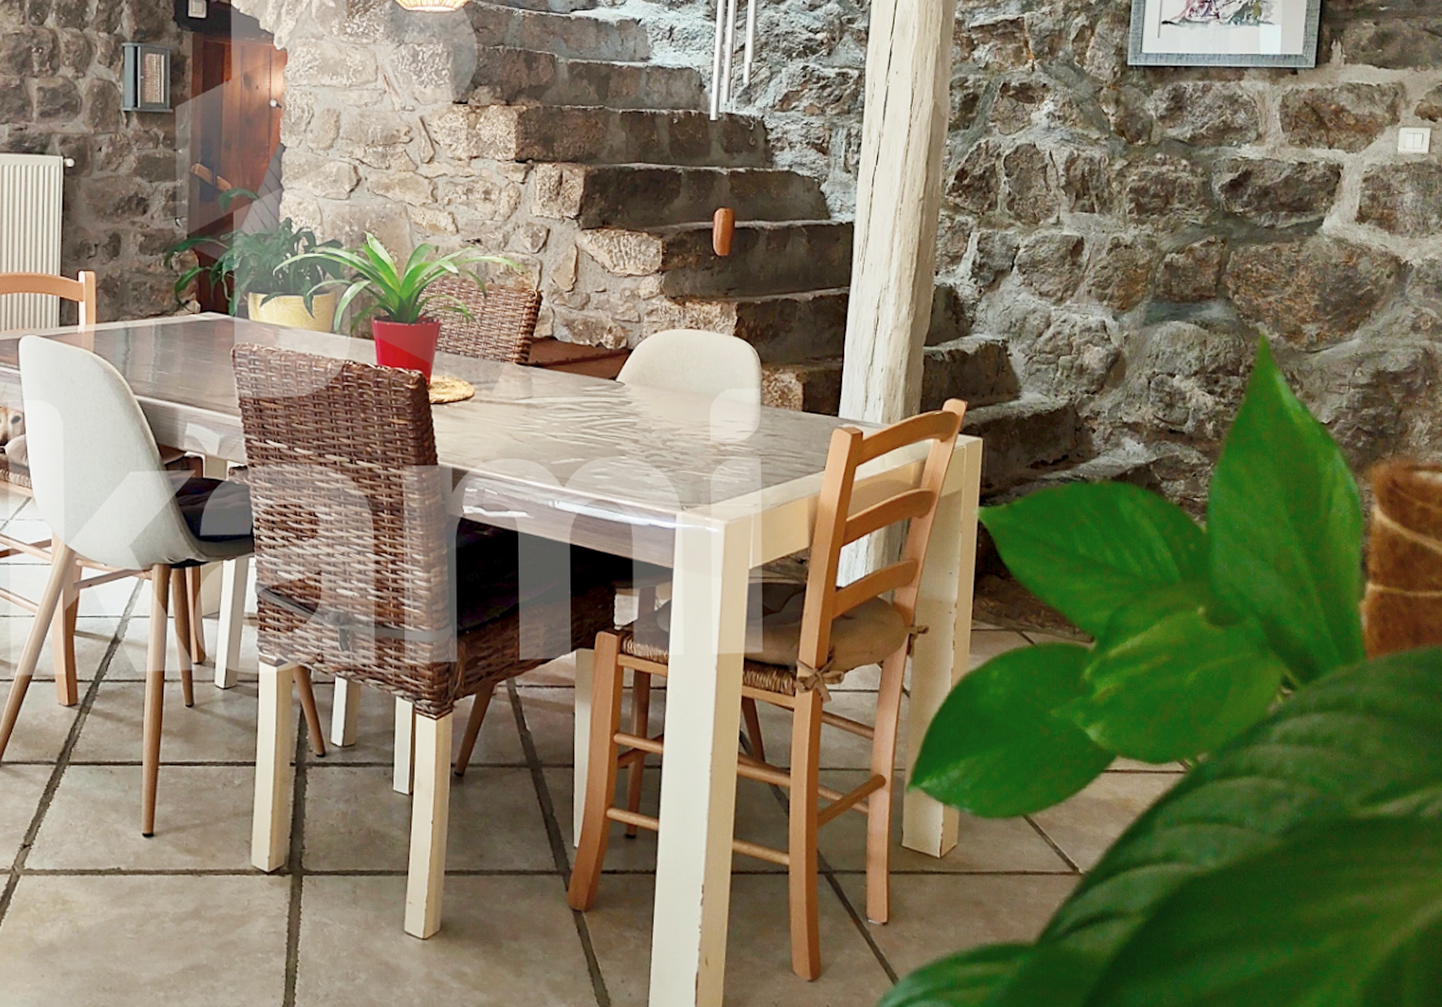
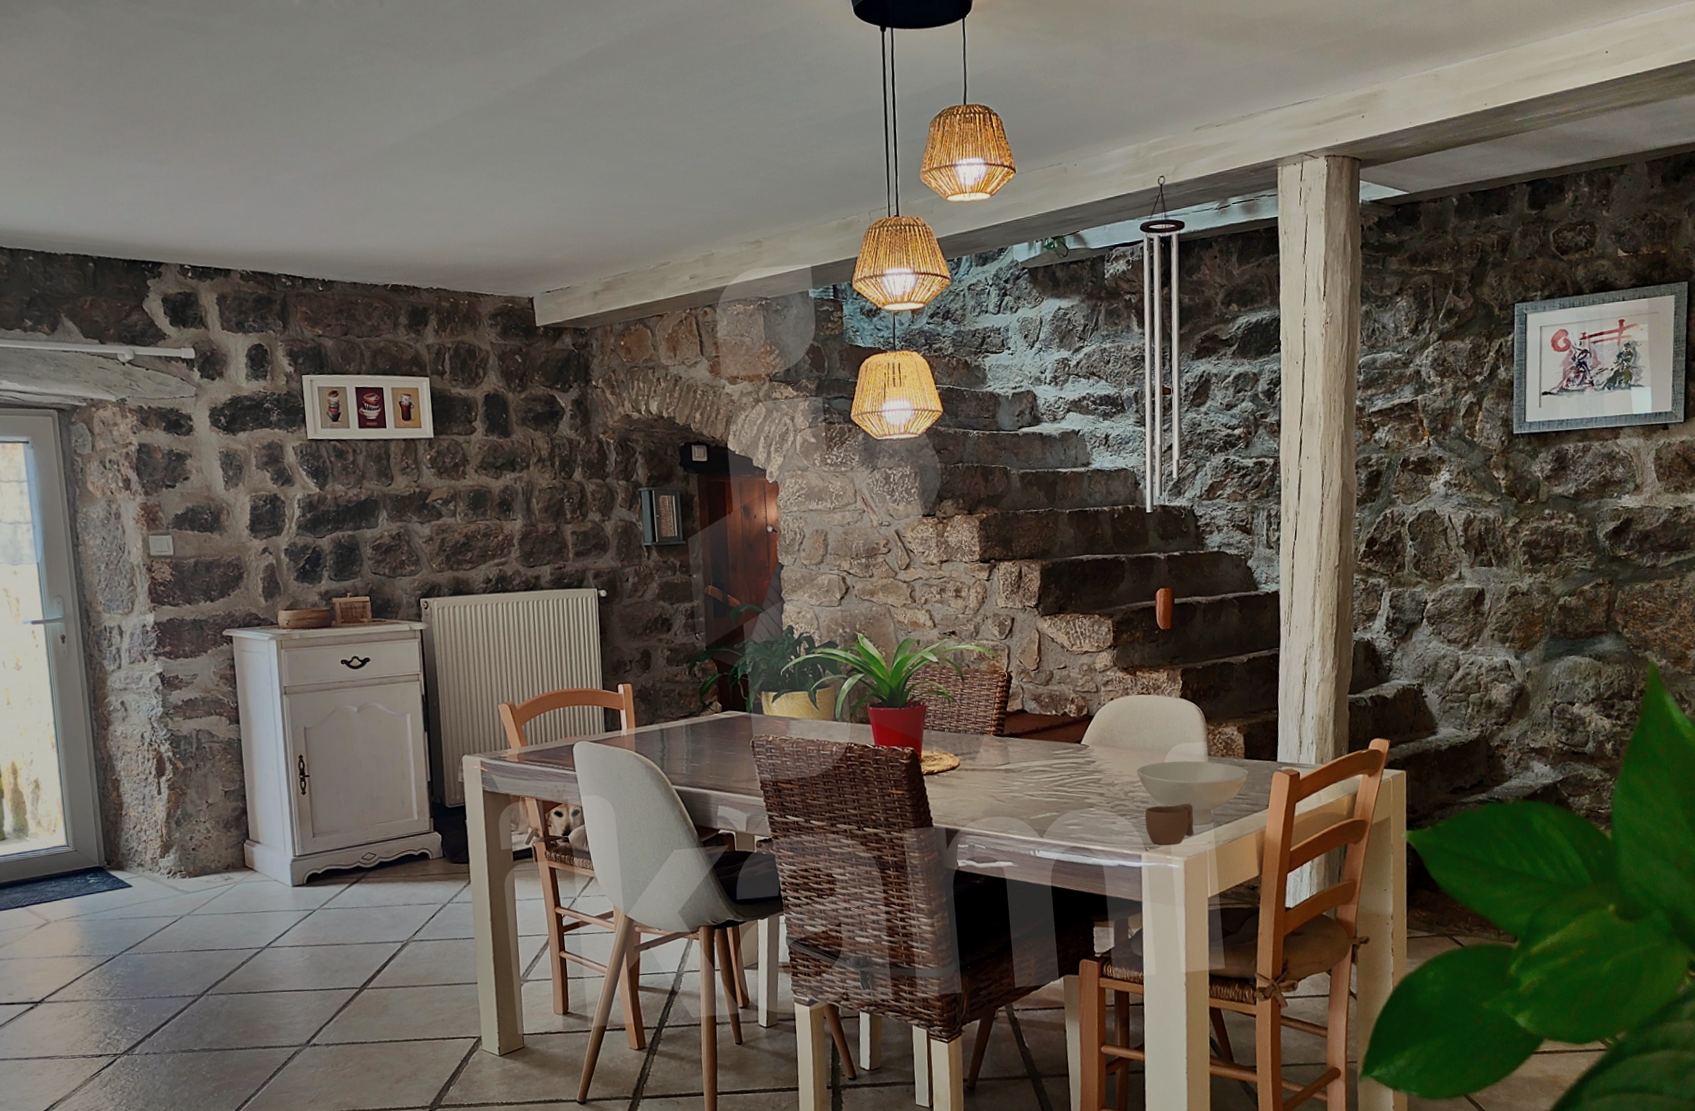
bowl: none [678,408,806,484] -> present [1137,761,1249,826]
cup: none [683,458,740,506] -> present [1144,803,1194,845]

